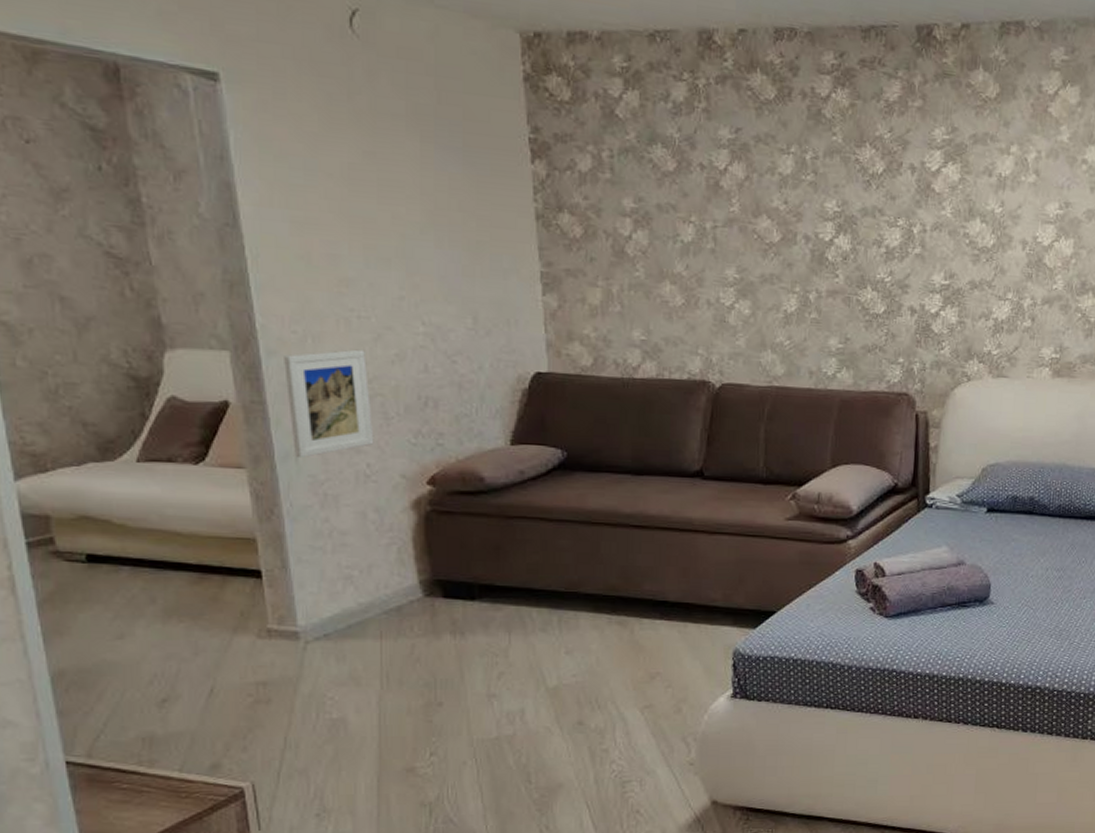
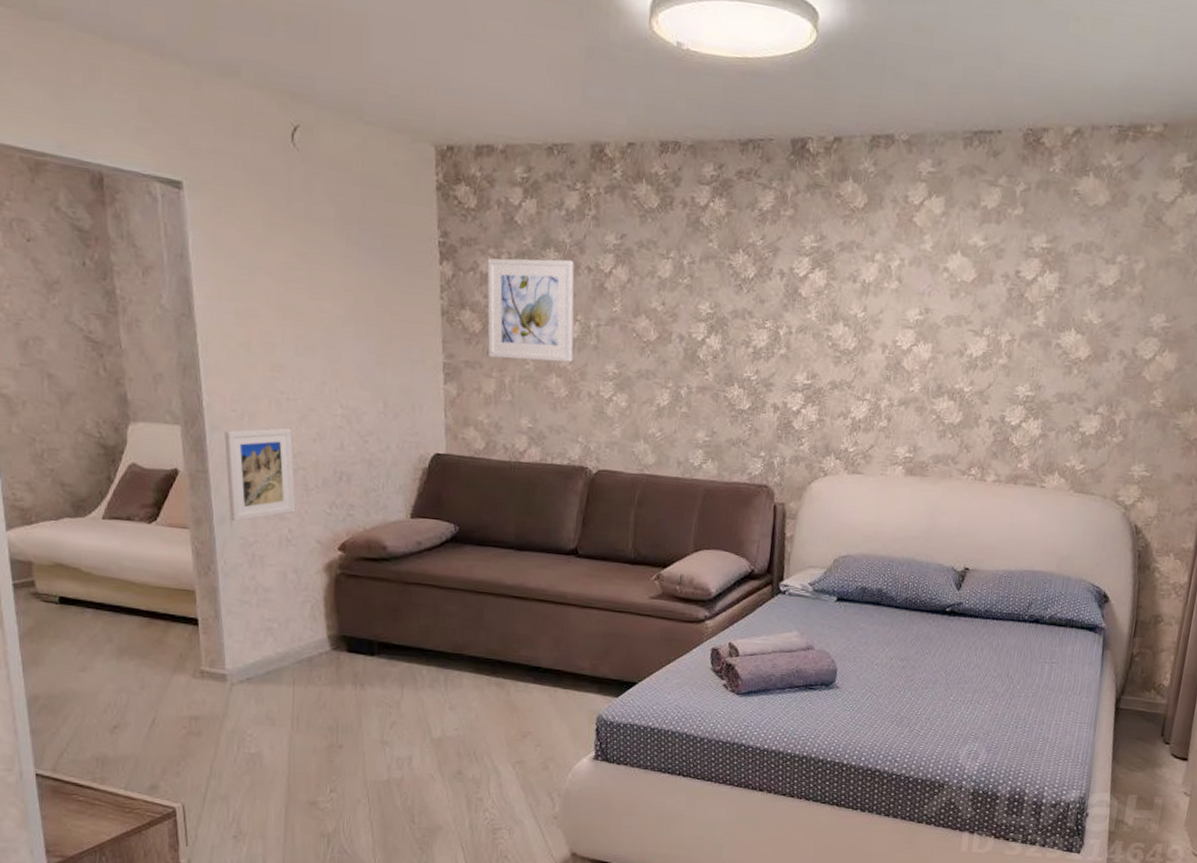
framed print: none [586,155,689,268] -> present [487,258,575,363]

